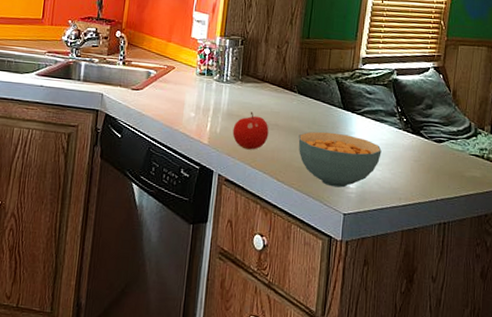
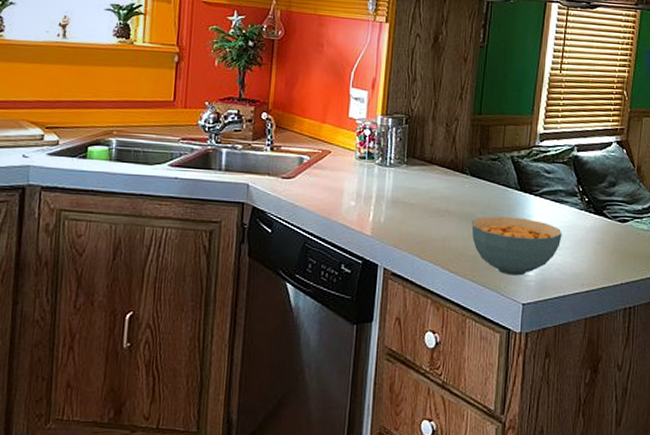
fruit: present [232,112,269,150] -> none [398,197,439,240]

